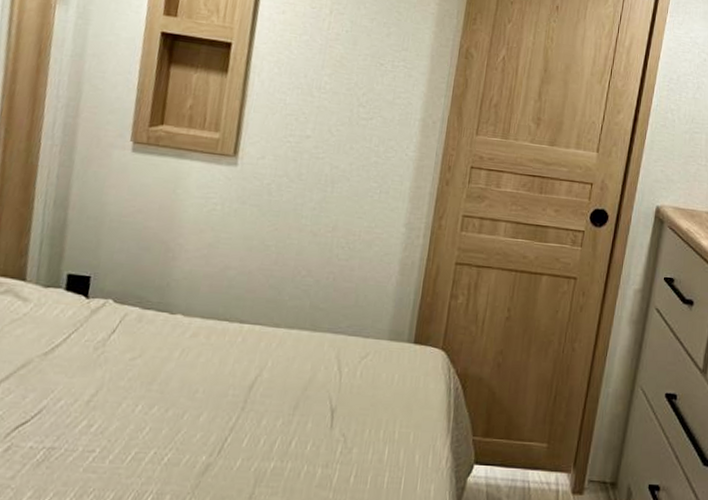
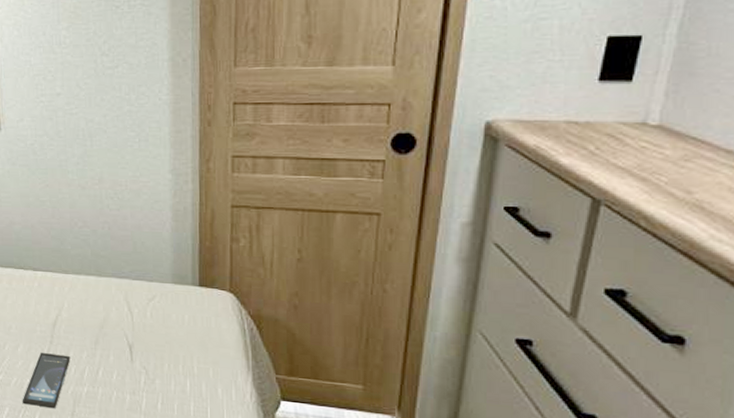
smartphone: none [189,422,262,491] -> present [22,353,71,408]

